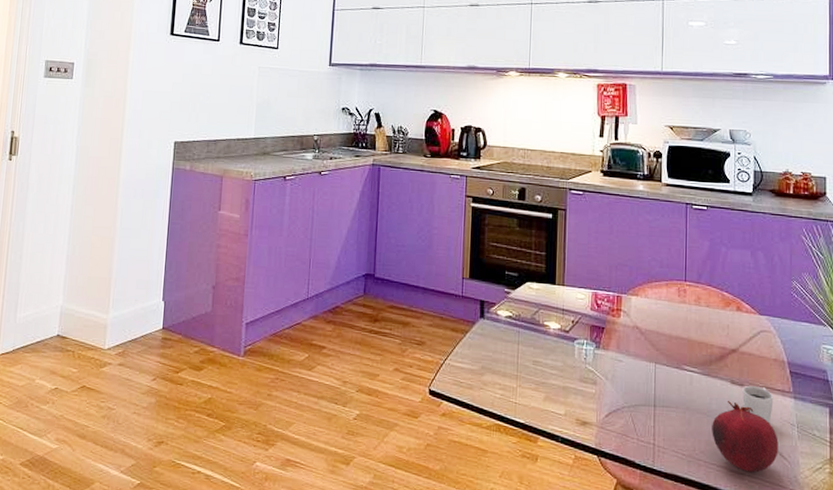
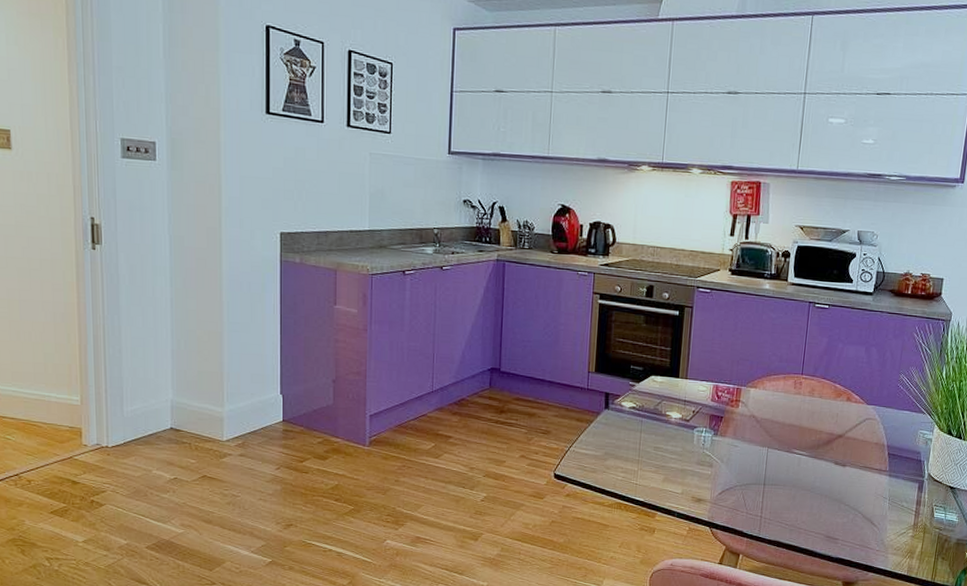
fruit: present [712,401,779,473] -> none [813,479,871,538]
cup: present [742,386,774,424] -> none [843,466,871,497]

